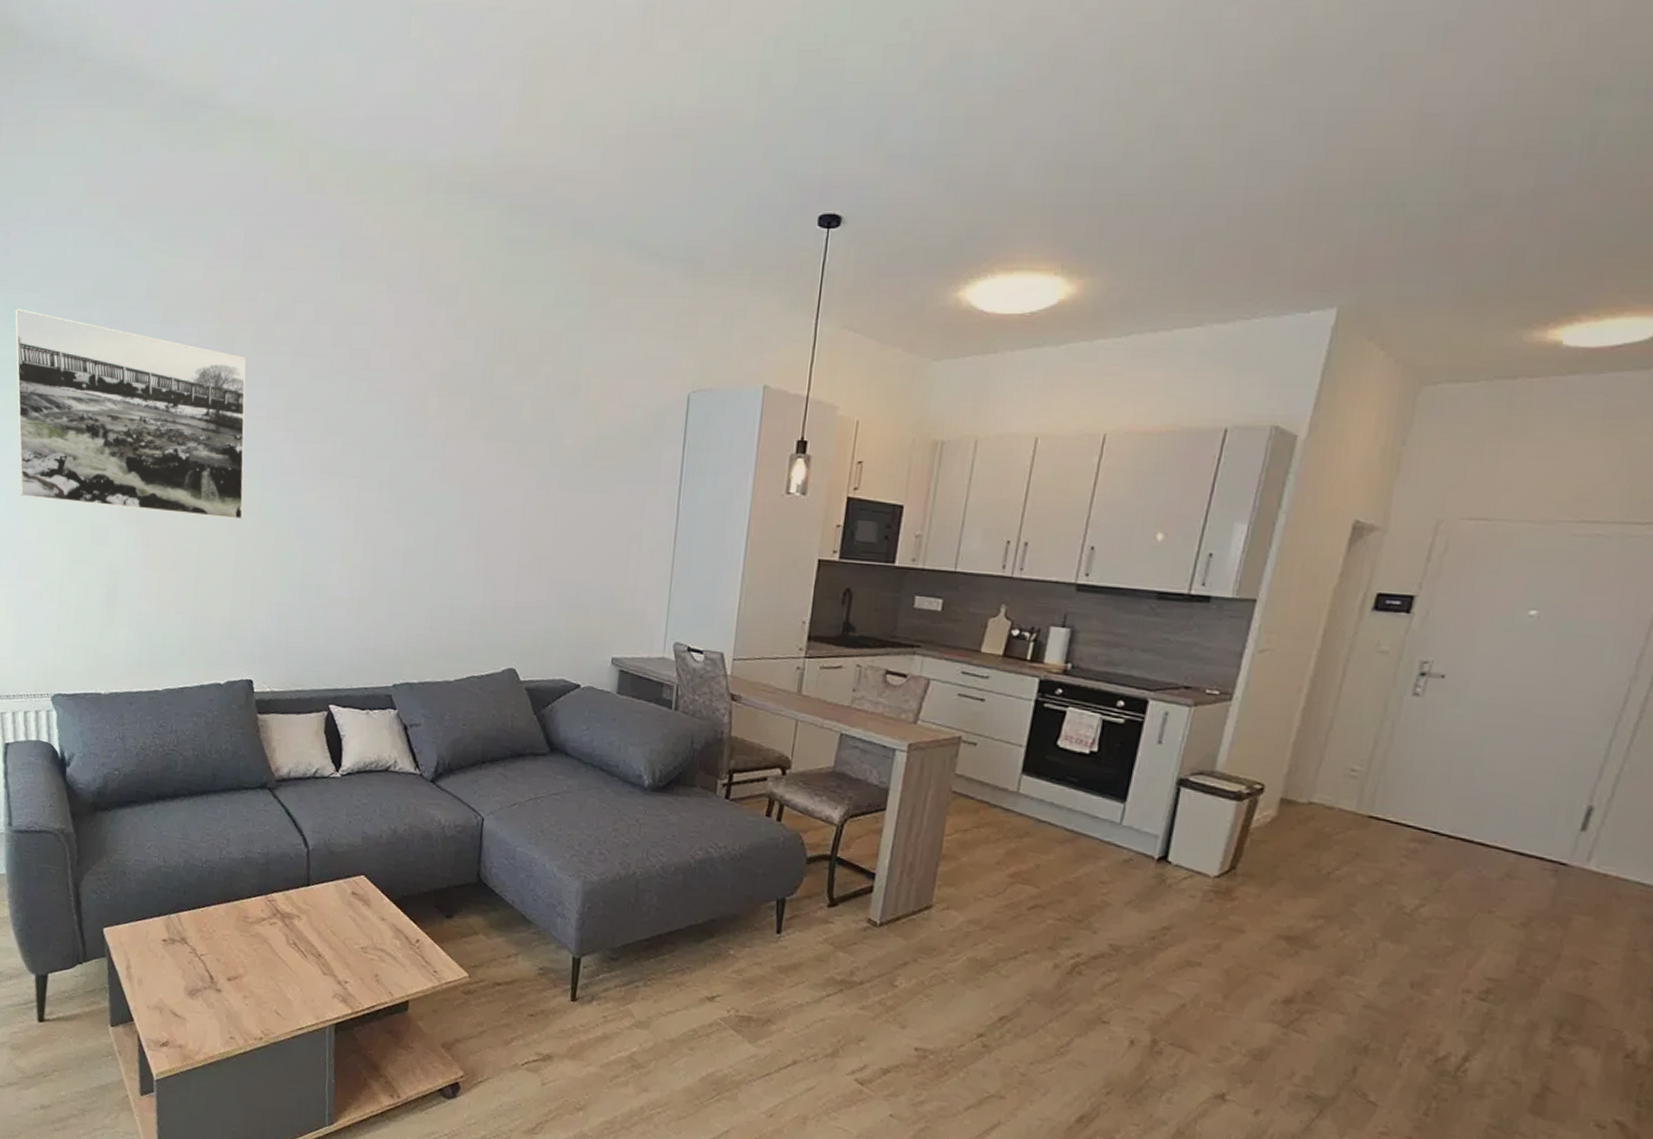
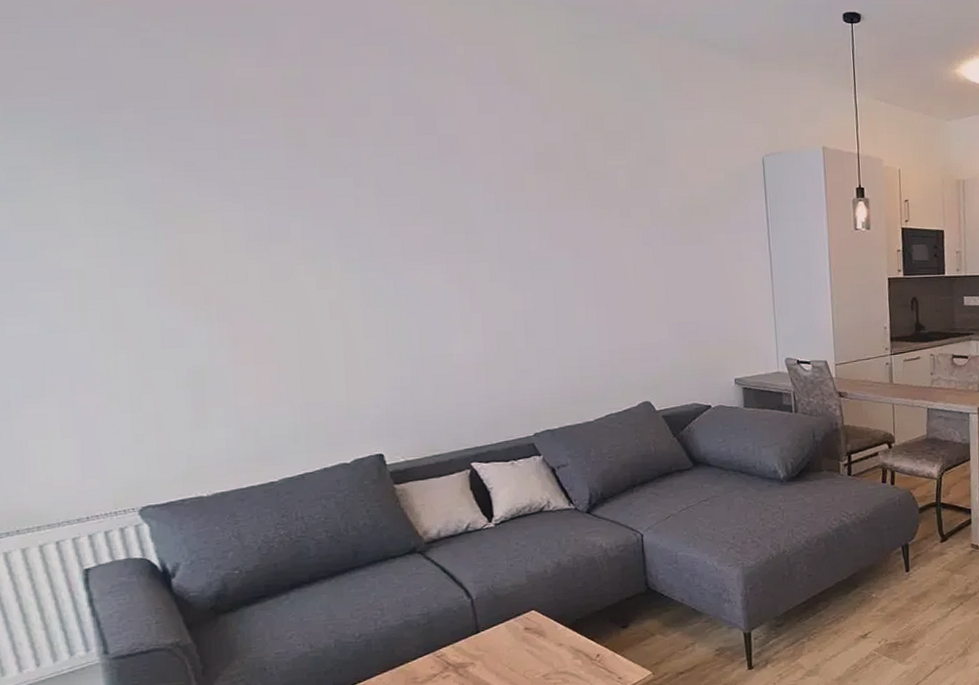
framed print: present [15,309,246,520] -> none [17,114,346,310]

